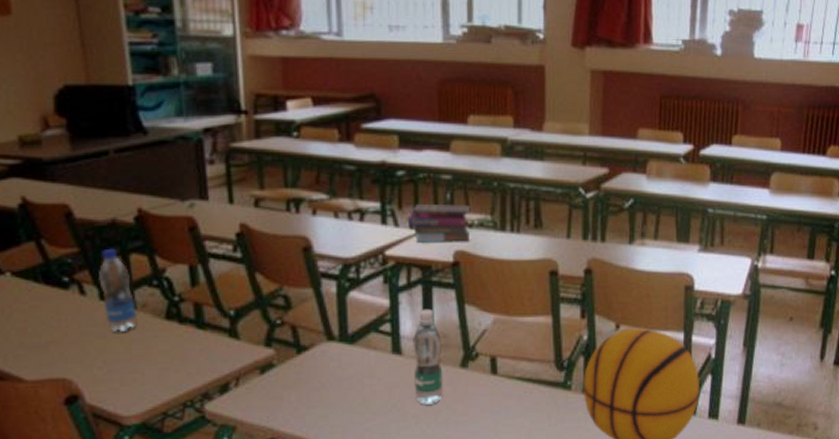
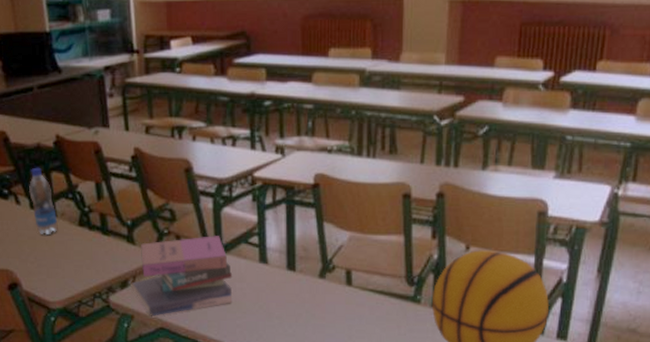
books: none [234,324,361,426] -> present [132,236,233,316]
books: present [408,203,469,244] -> none [274,130,329,167]
bottle: present [413,308,443,405] -> none [277,224,303,308]

